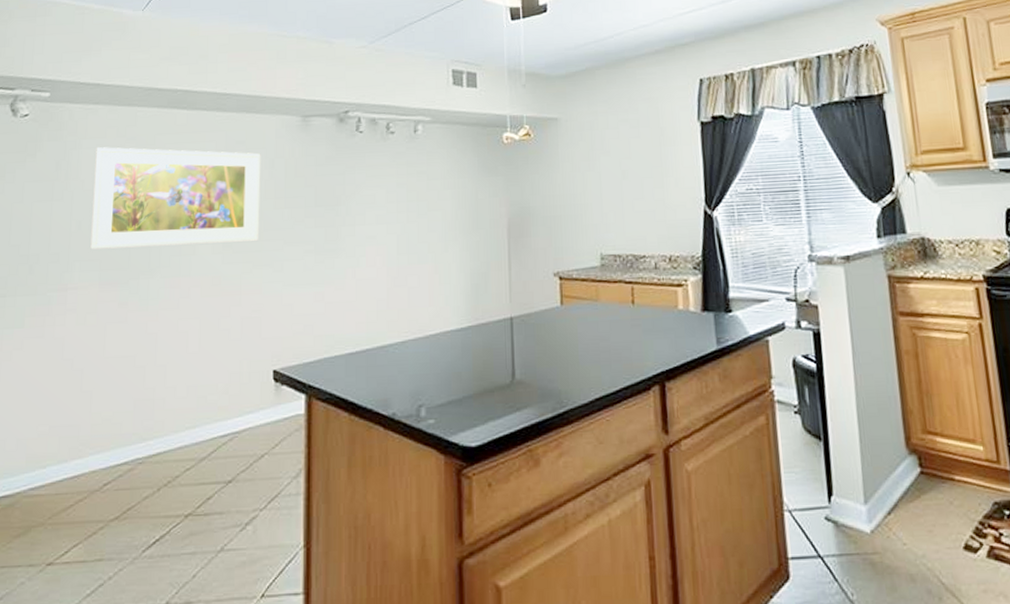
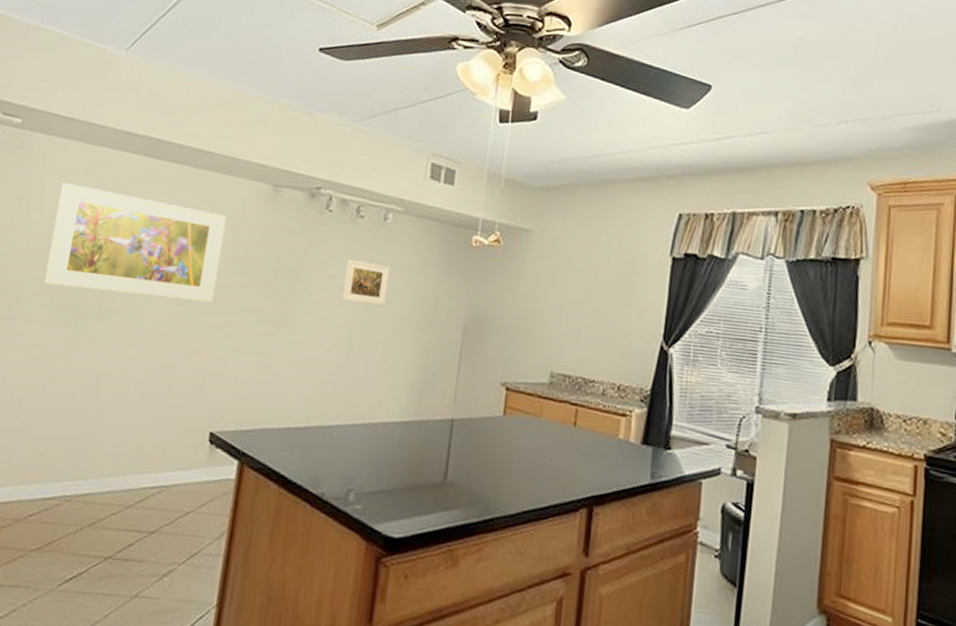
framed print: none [383,175,428,218] -> present [341,258,391,305]

